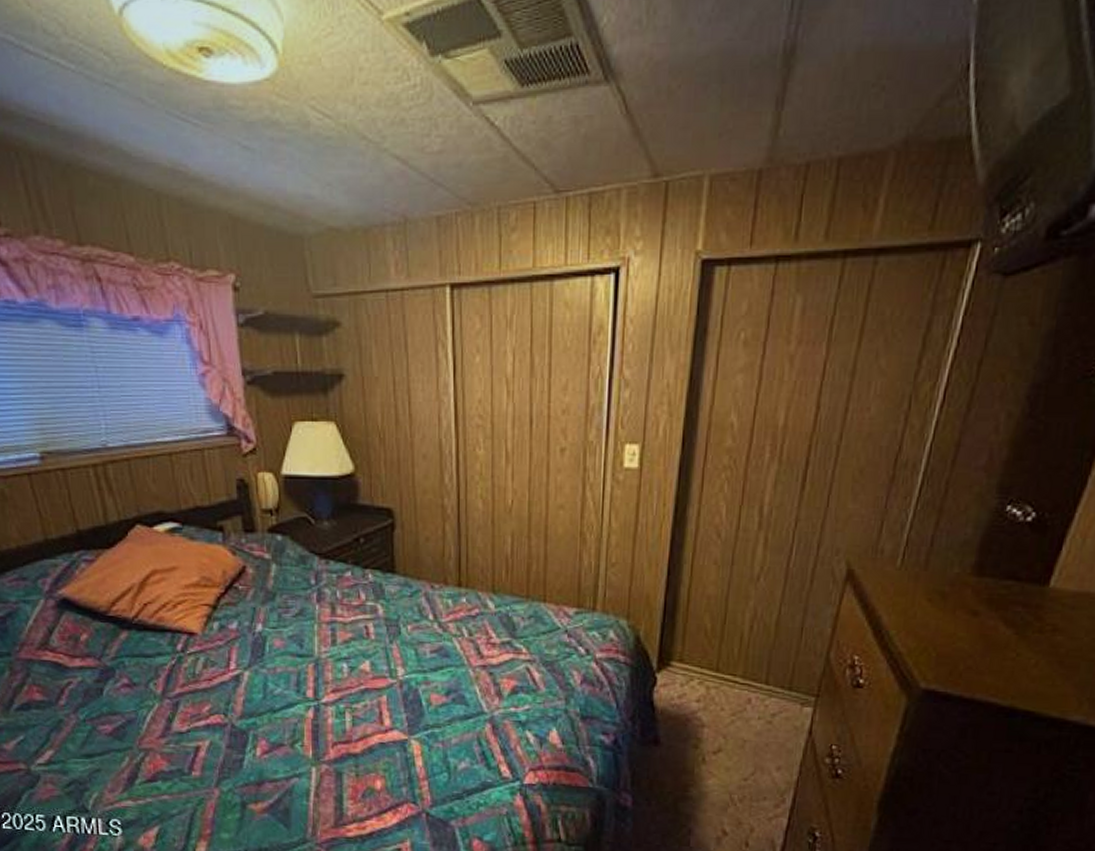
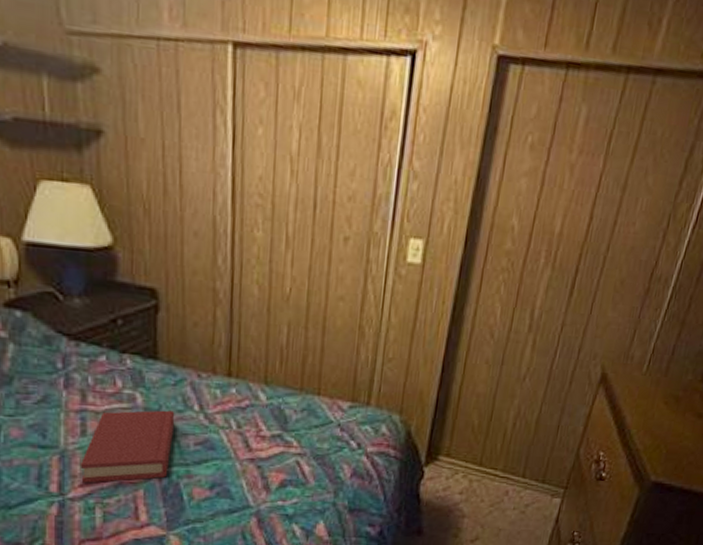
hardback book: none [331,620,412,689] -> present [79,410,175,483]

